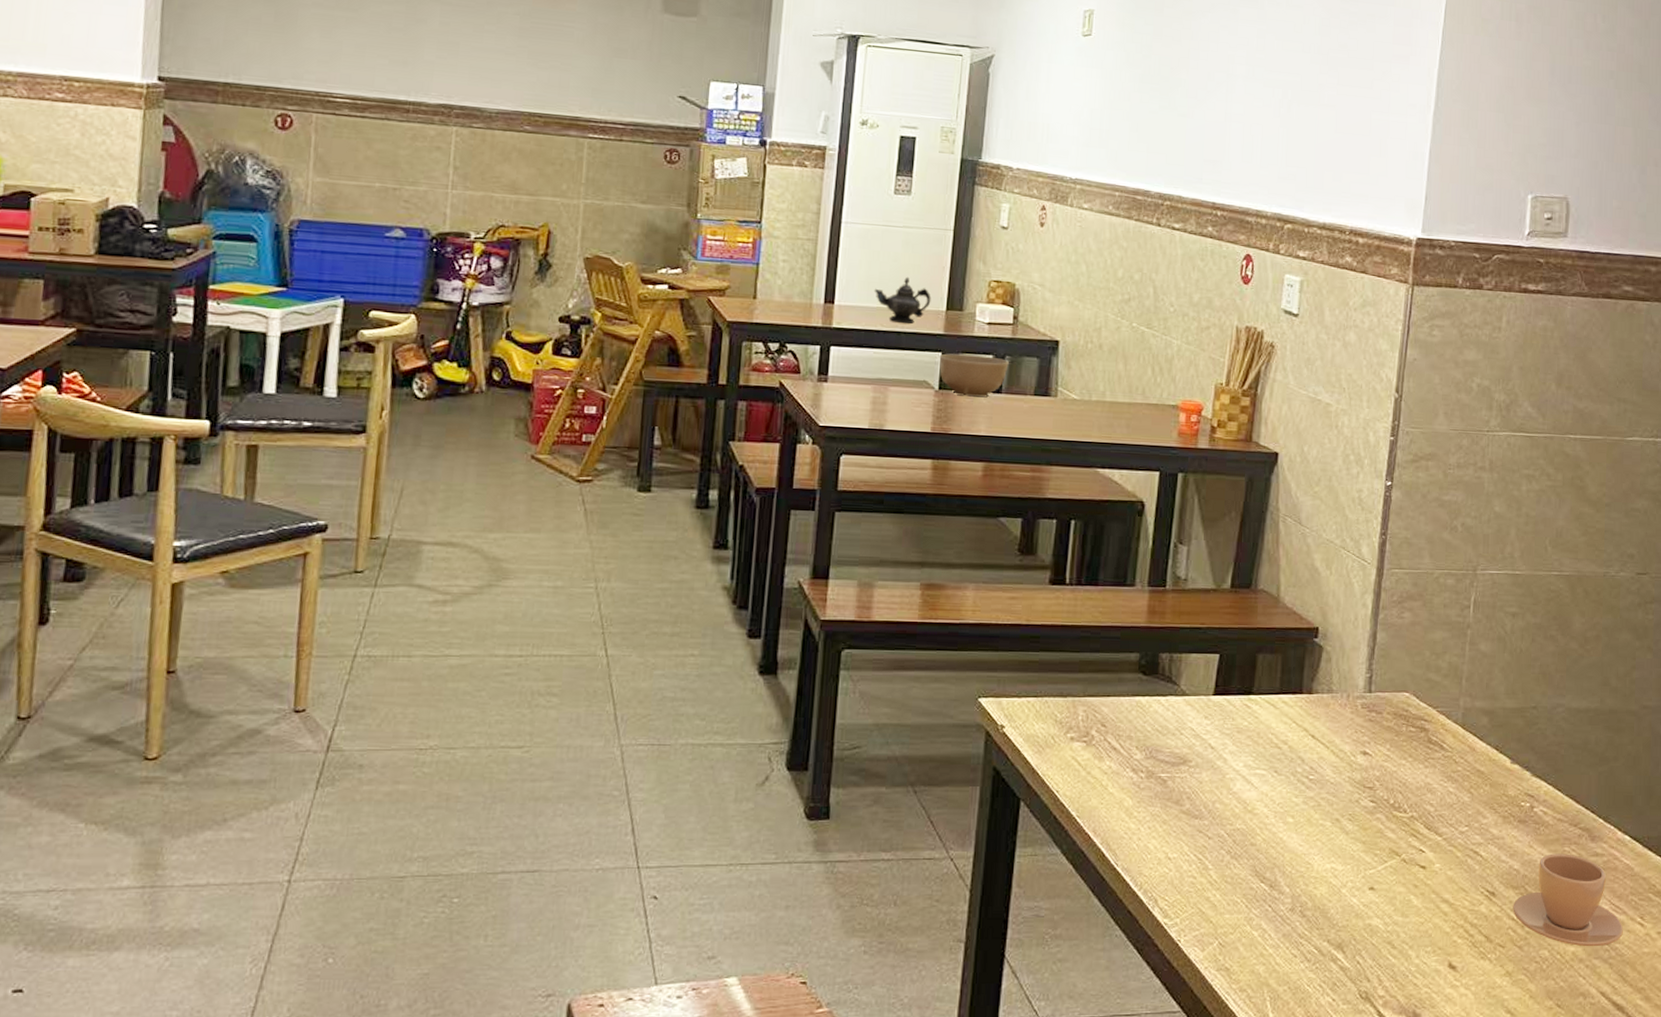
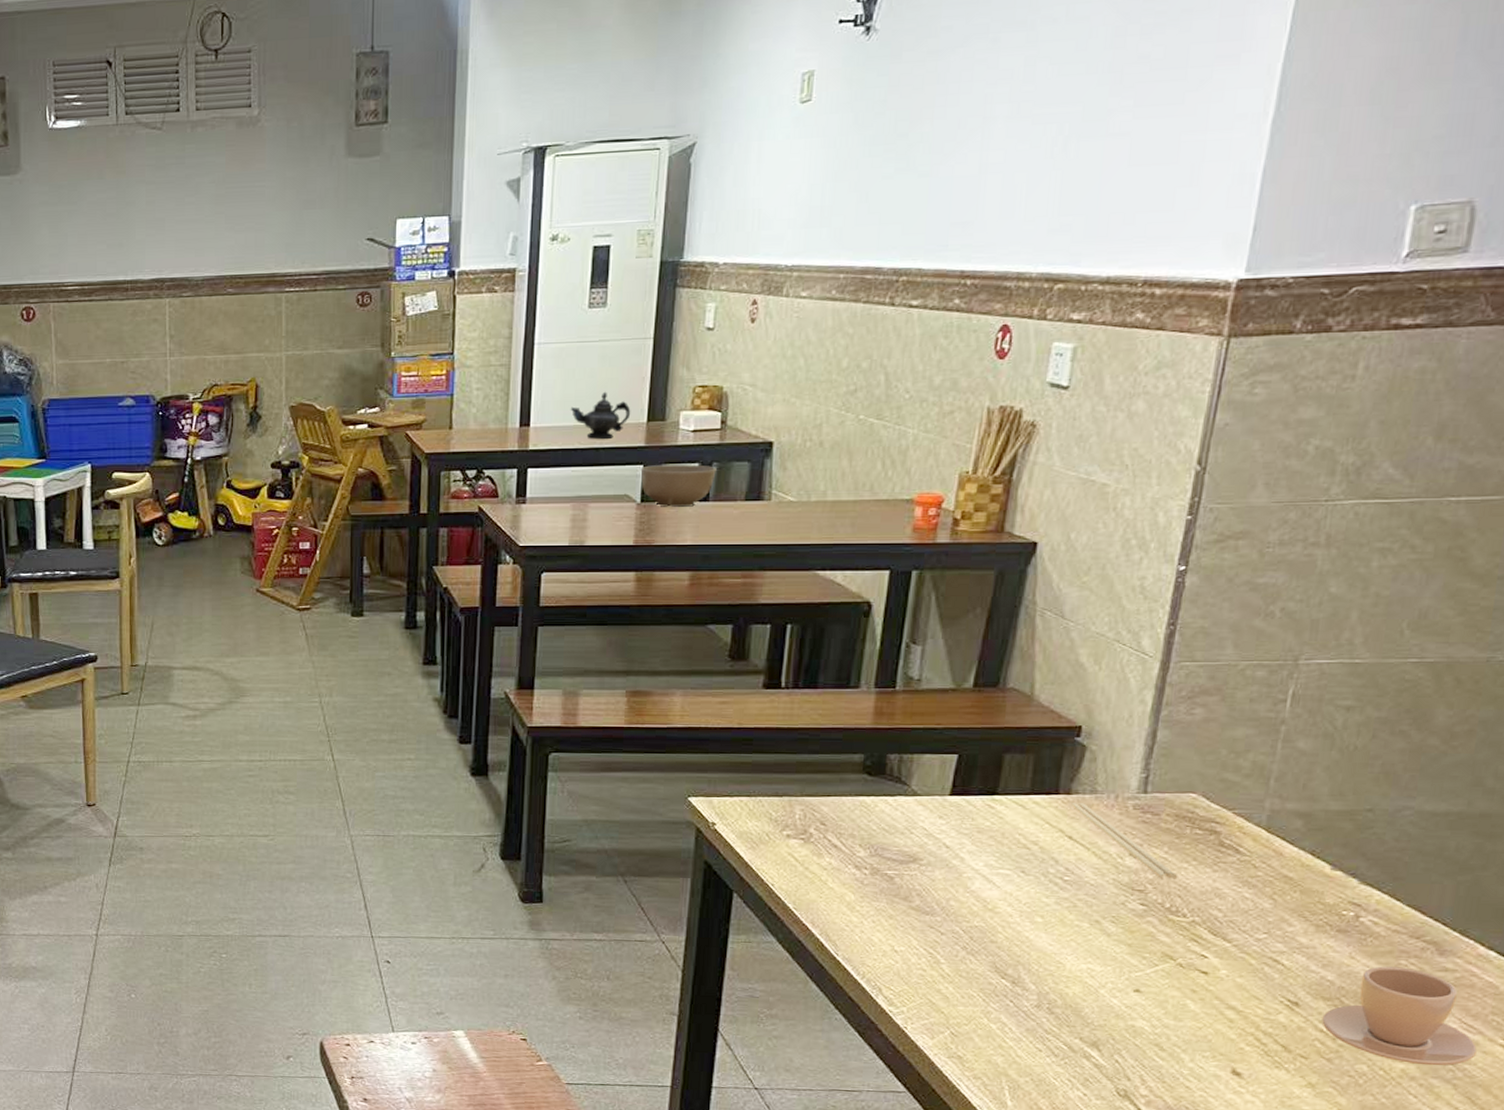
chopsticks: none [1313,702,1399,777] -> present [1071,803,1178,880]

